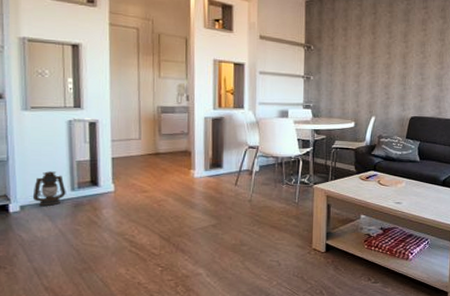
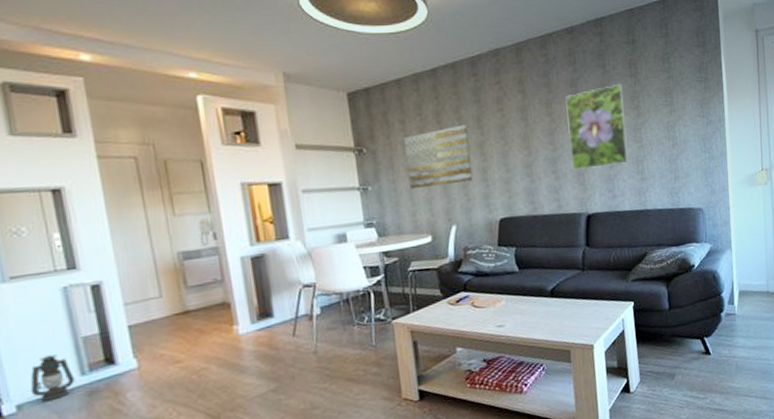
wall art: none [343,37,396,84] -> present [404,124,473,189]

